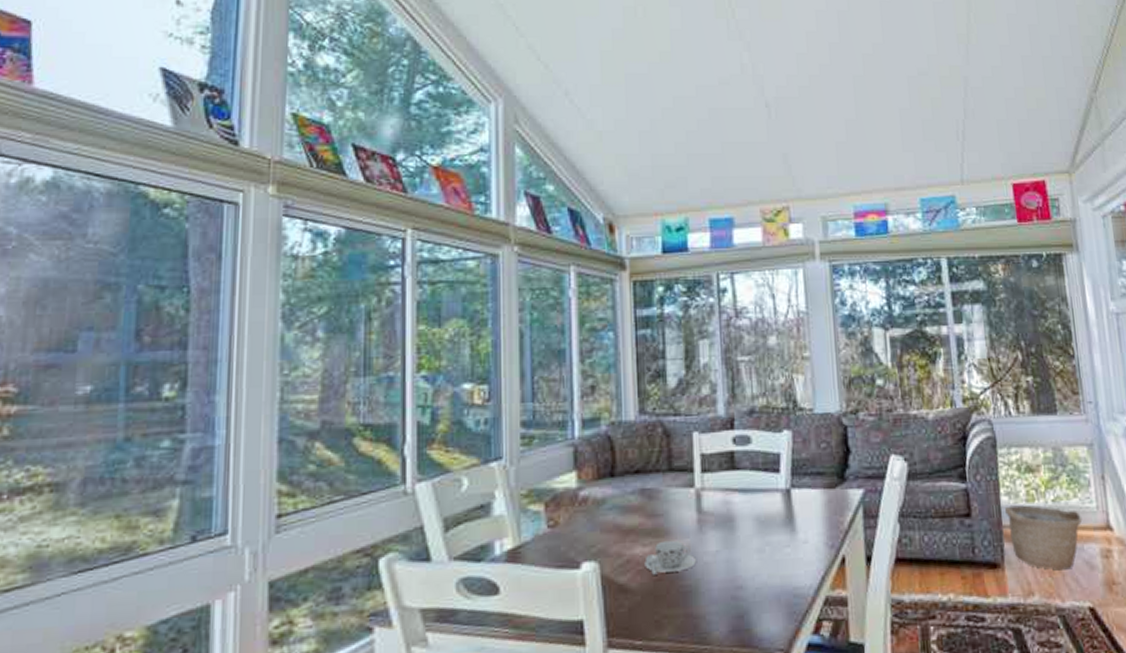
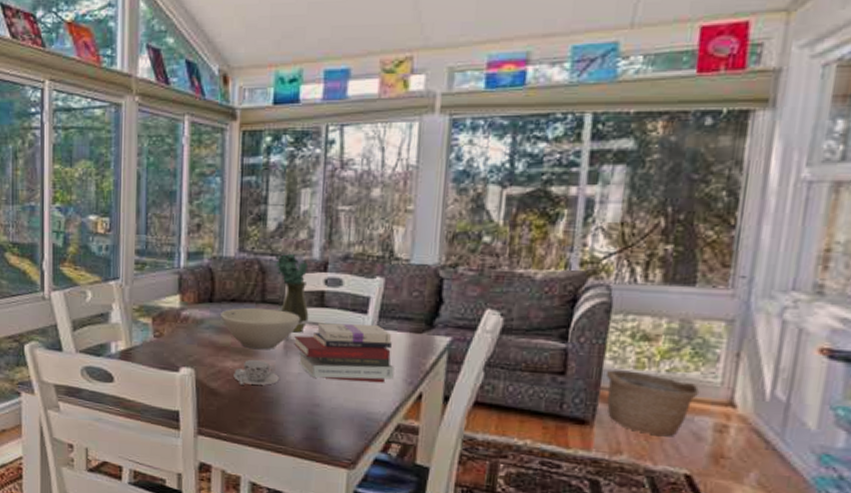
bowl: none [625,477,712,529] -> present [221,307,300,350]
vase: none [679,409,721,503] -> present [275,250,309,333]
books: none [708,484,815,554] -> present [294,323,394,383]

